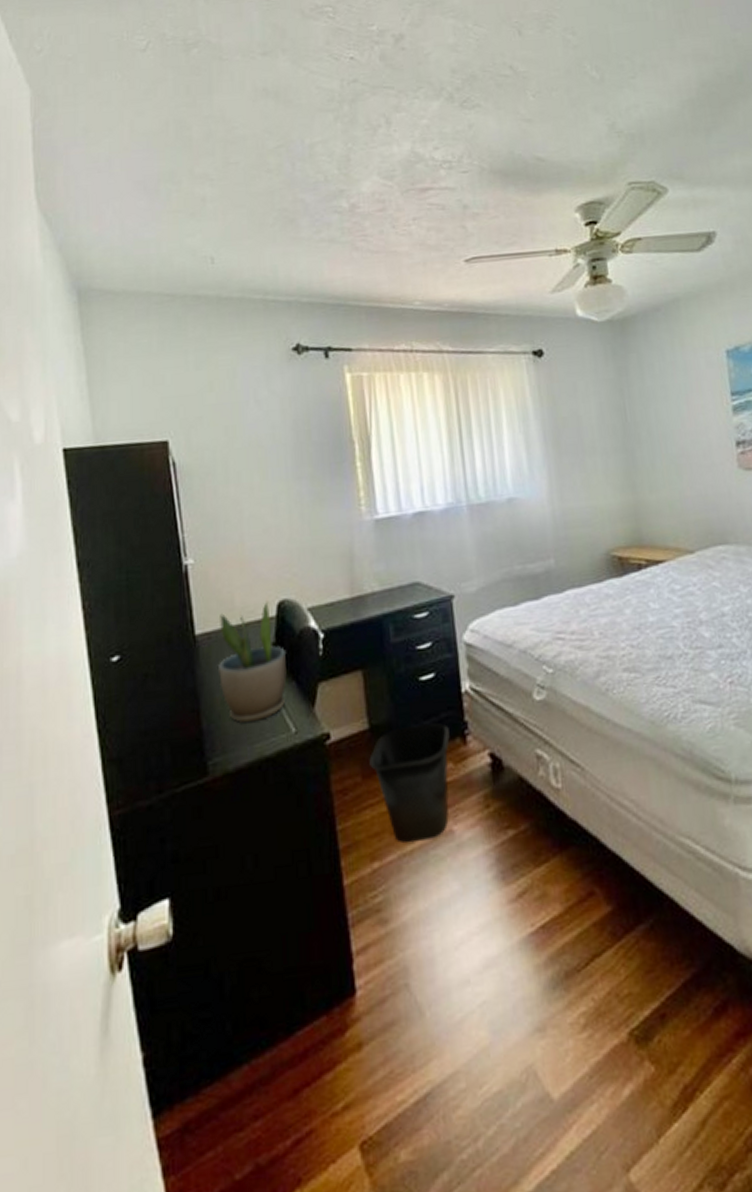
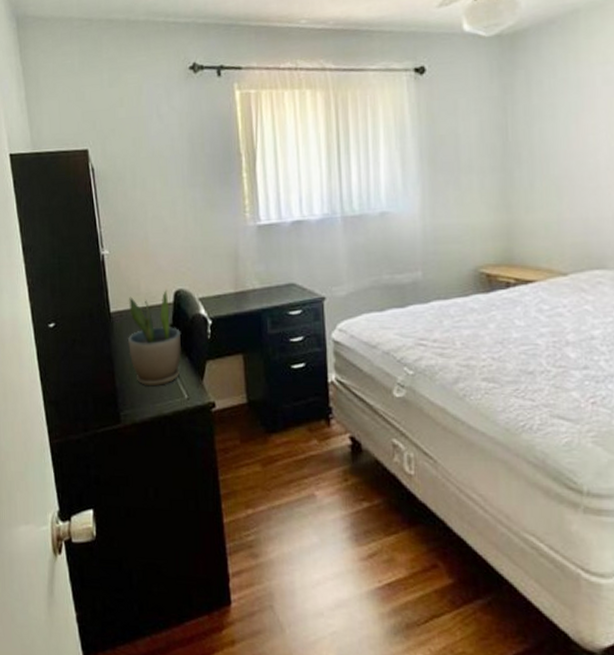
waste bin: present [369,722,450,842] -> none [247,404,316,499]

